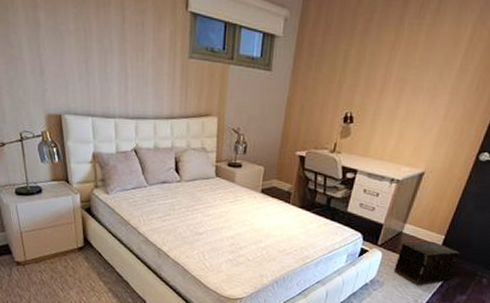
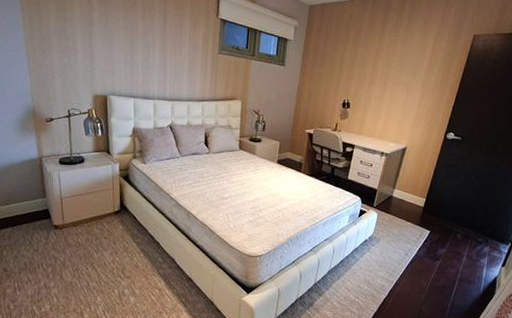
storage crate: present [393,241,460,285] -> none [387,203,439,241]

